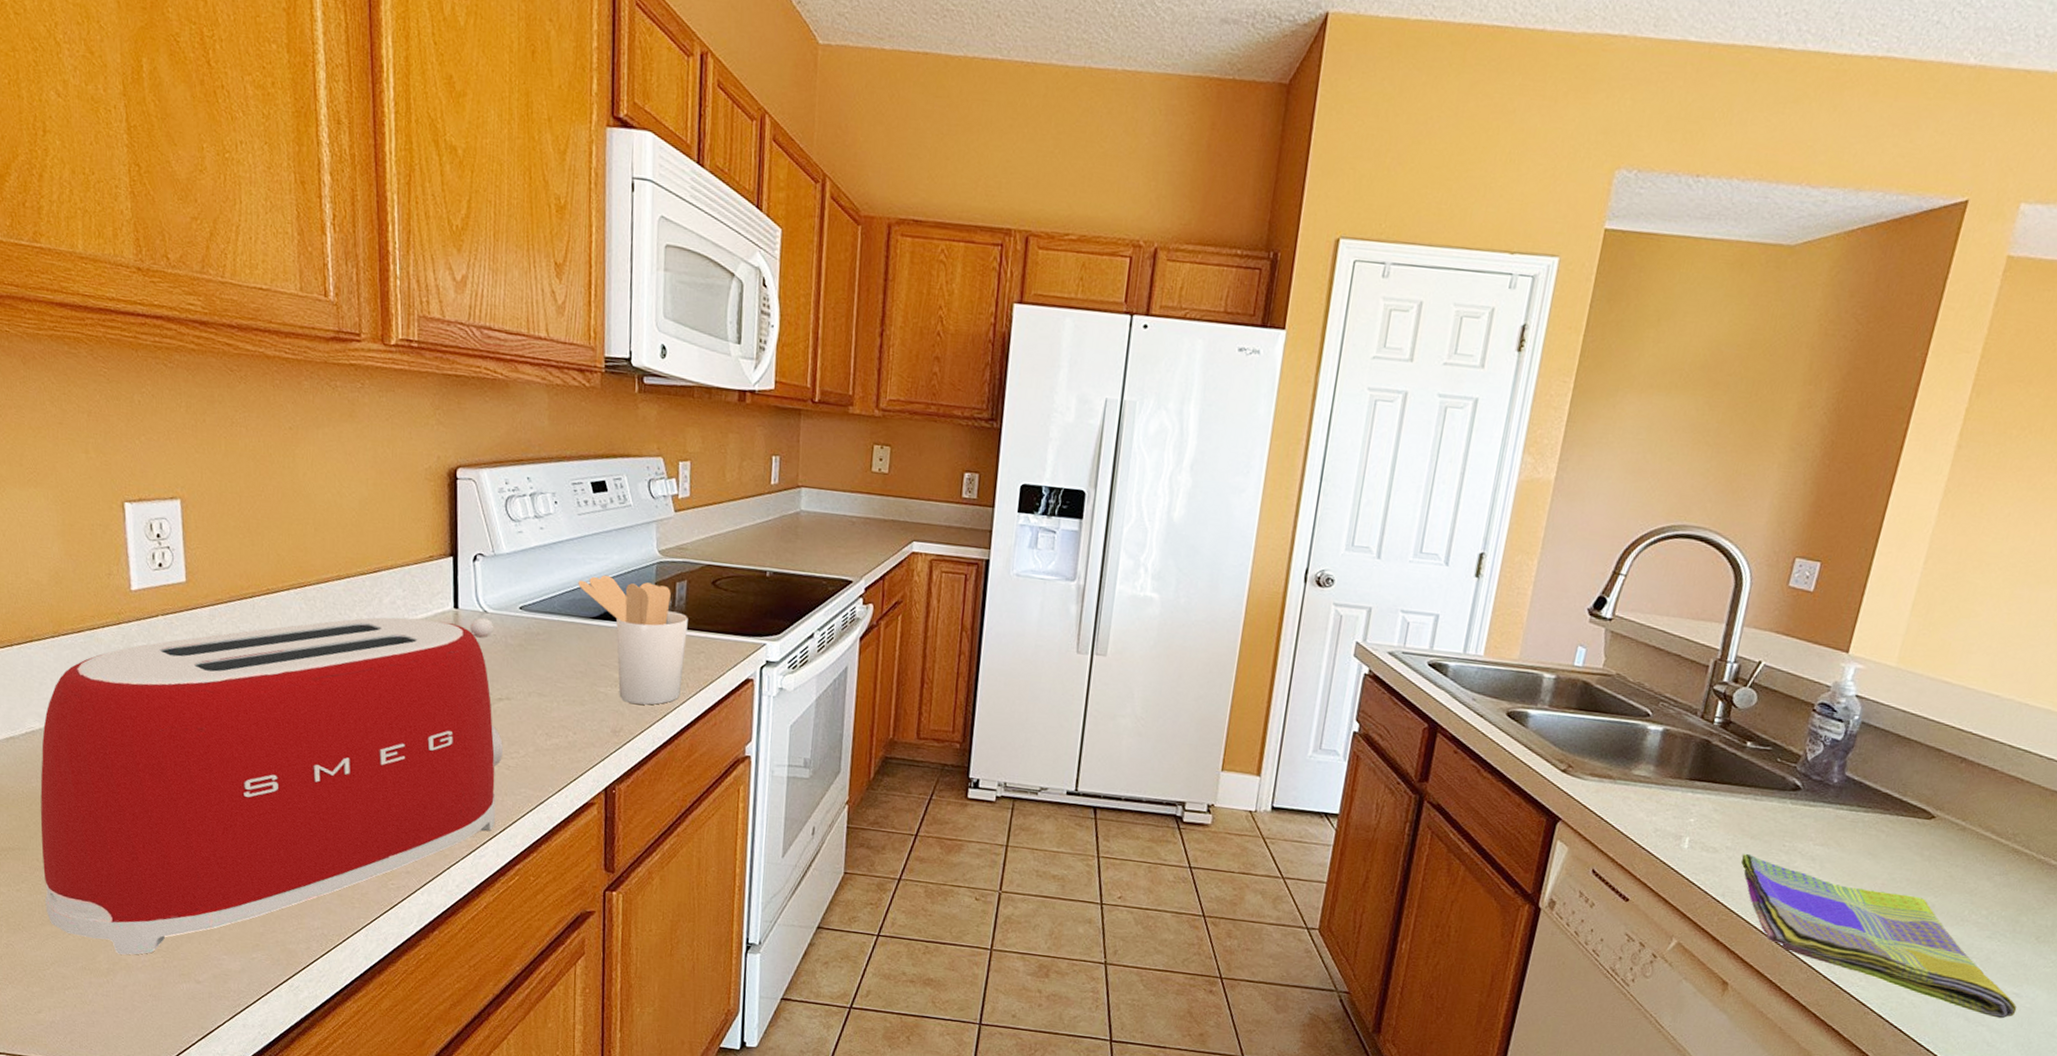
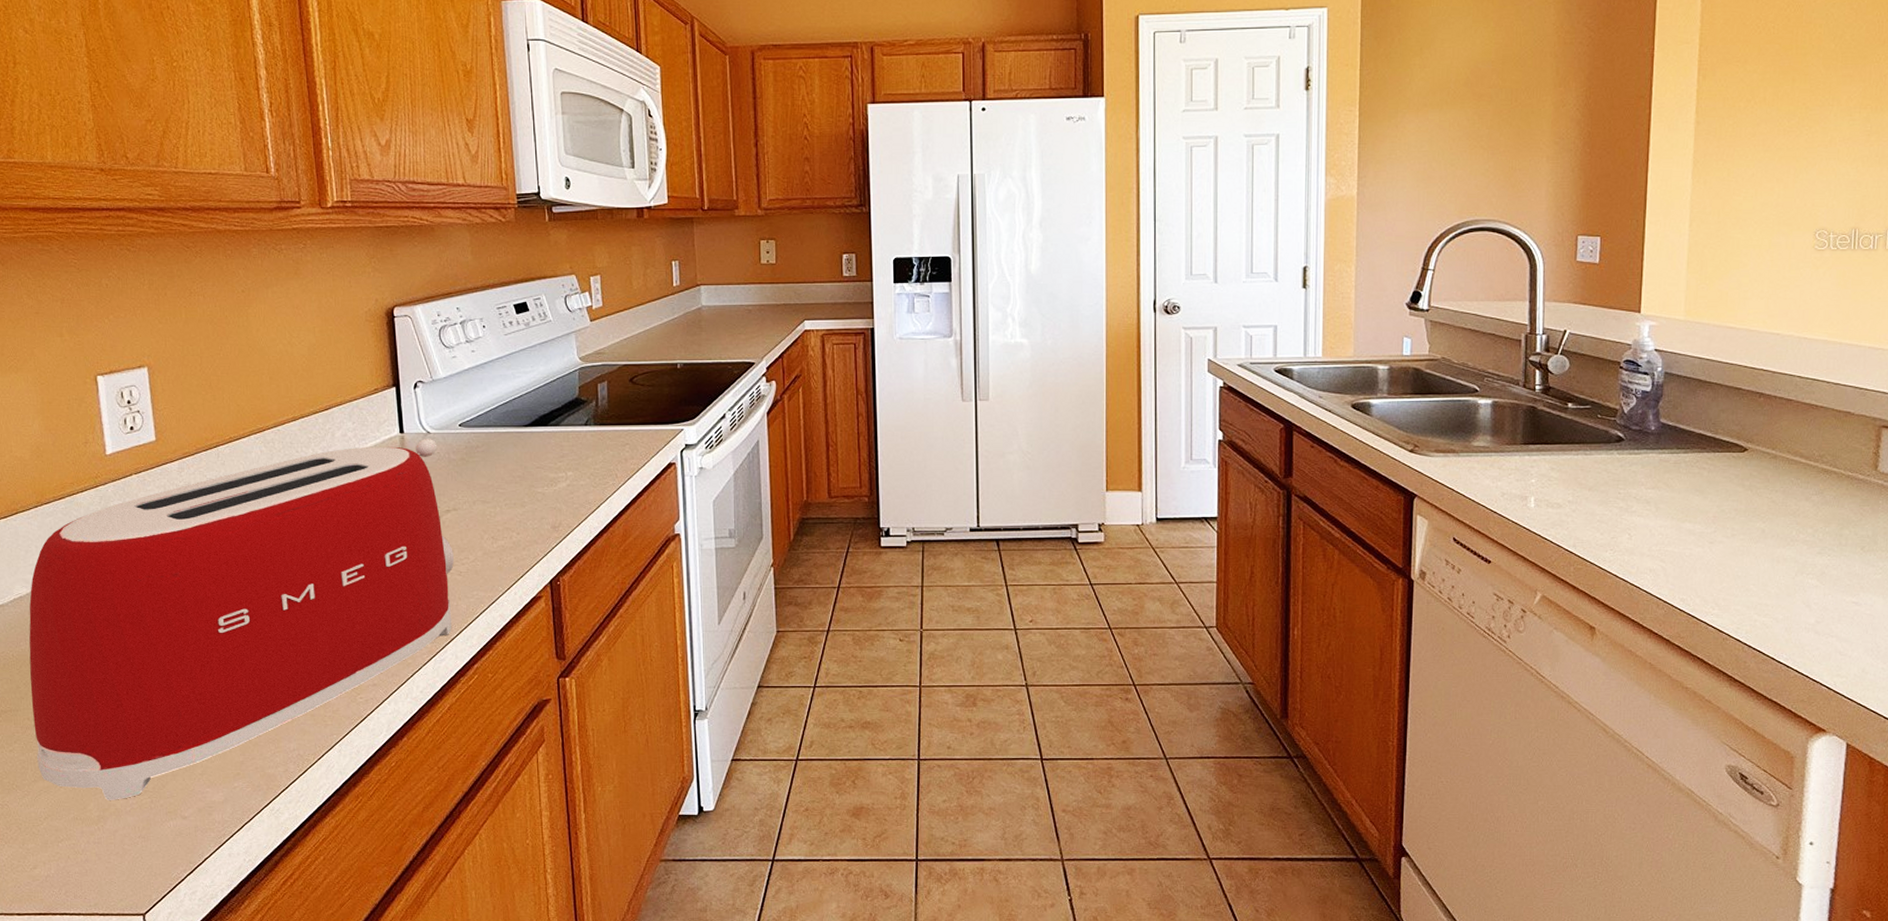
utensil holder: present [578,574,688,705] -> none [510,385,612,499]
dish towel: present [1740,853,2017,1019] -> none [1584,504,1859,628]

